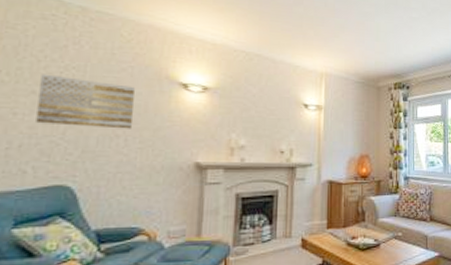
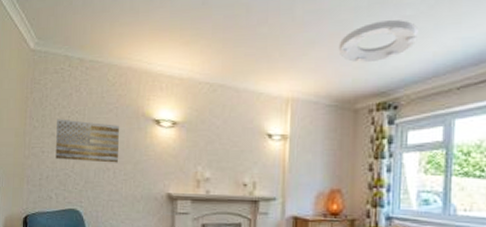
ceiling light: none [364,18,421,50] -> present [338,20,418,63]

